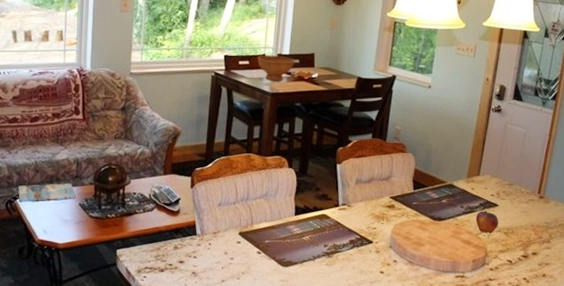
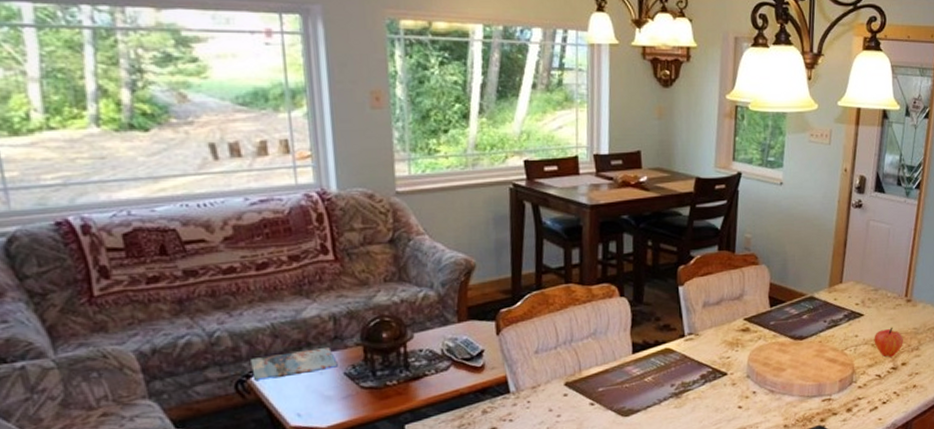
bowl: present [257,55,295,81] -> none [567,156,618,190]
fruit: present [475,210,499,233] -> none [840,321,866,347]
fruit: none [507,219,536,246] -> present [874,327,904,357]

